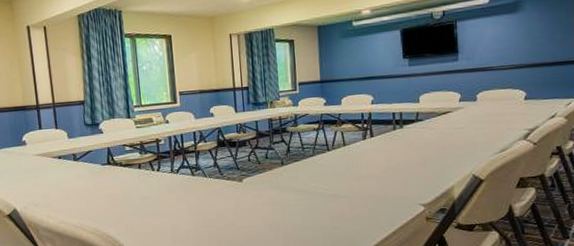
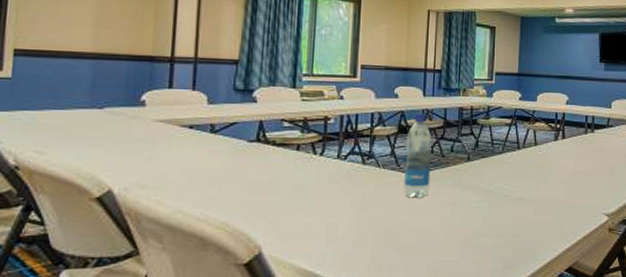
bottle: none [225,127,251,202] -> present [404,113,432,199]

